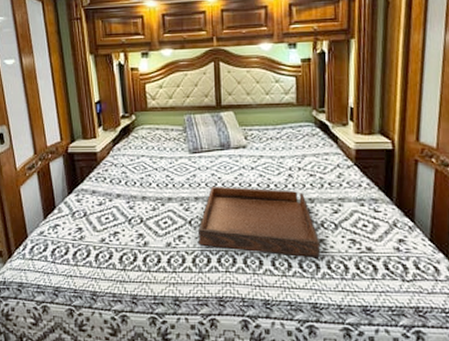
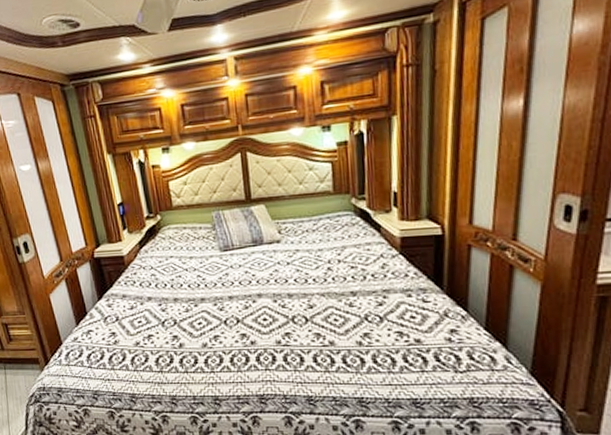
serving tray: present [198,186,320,259] -> none [234,283,365,353]

